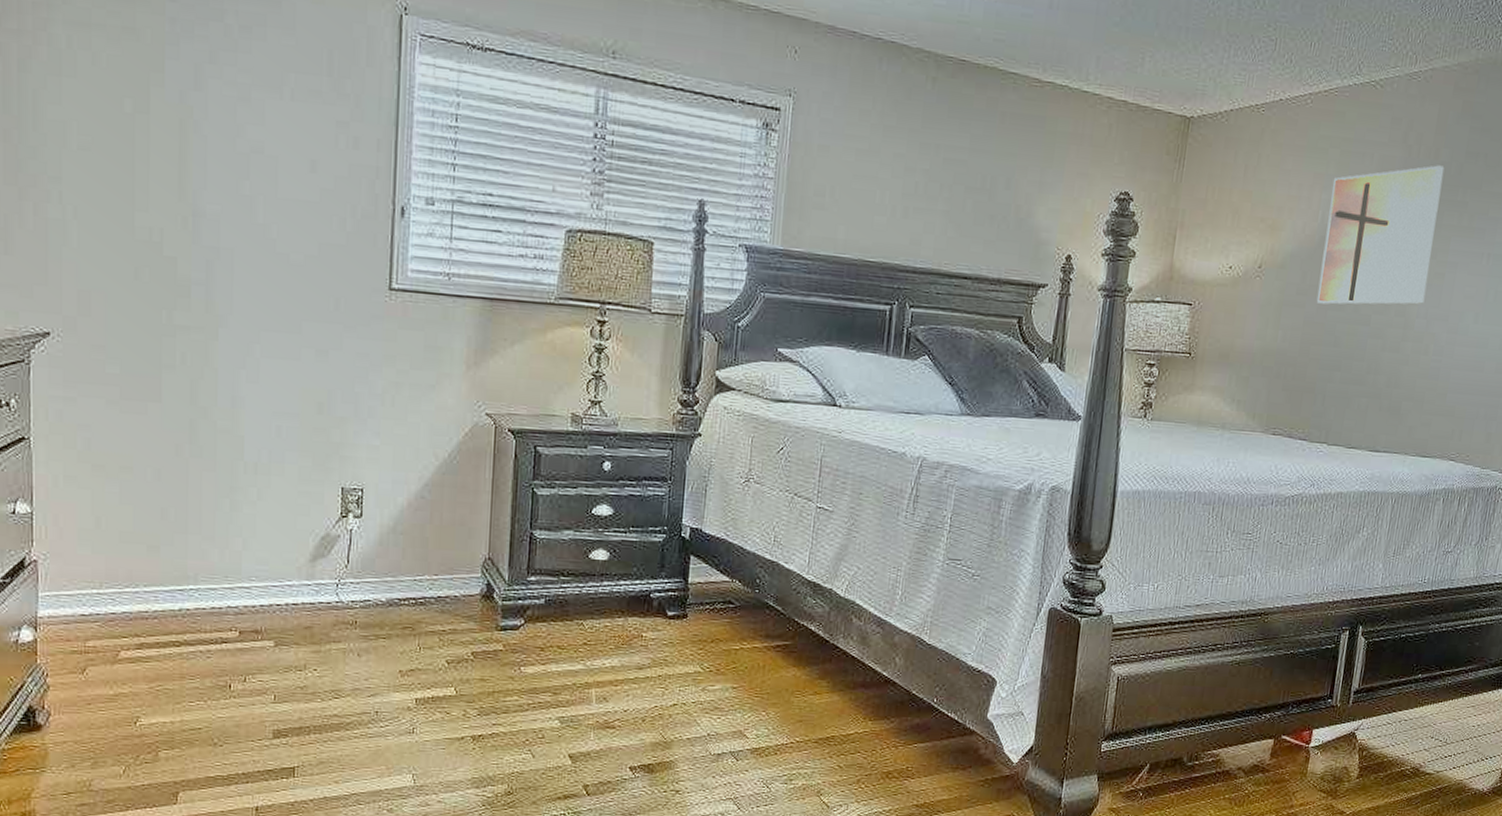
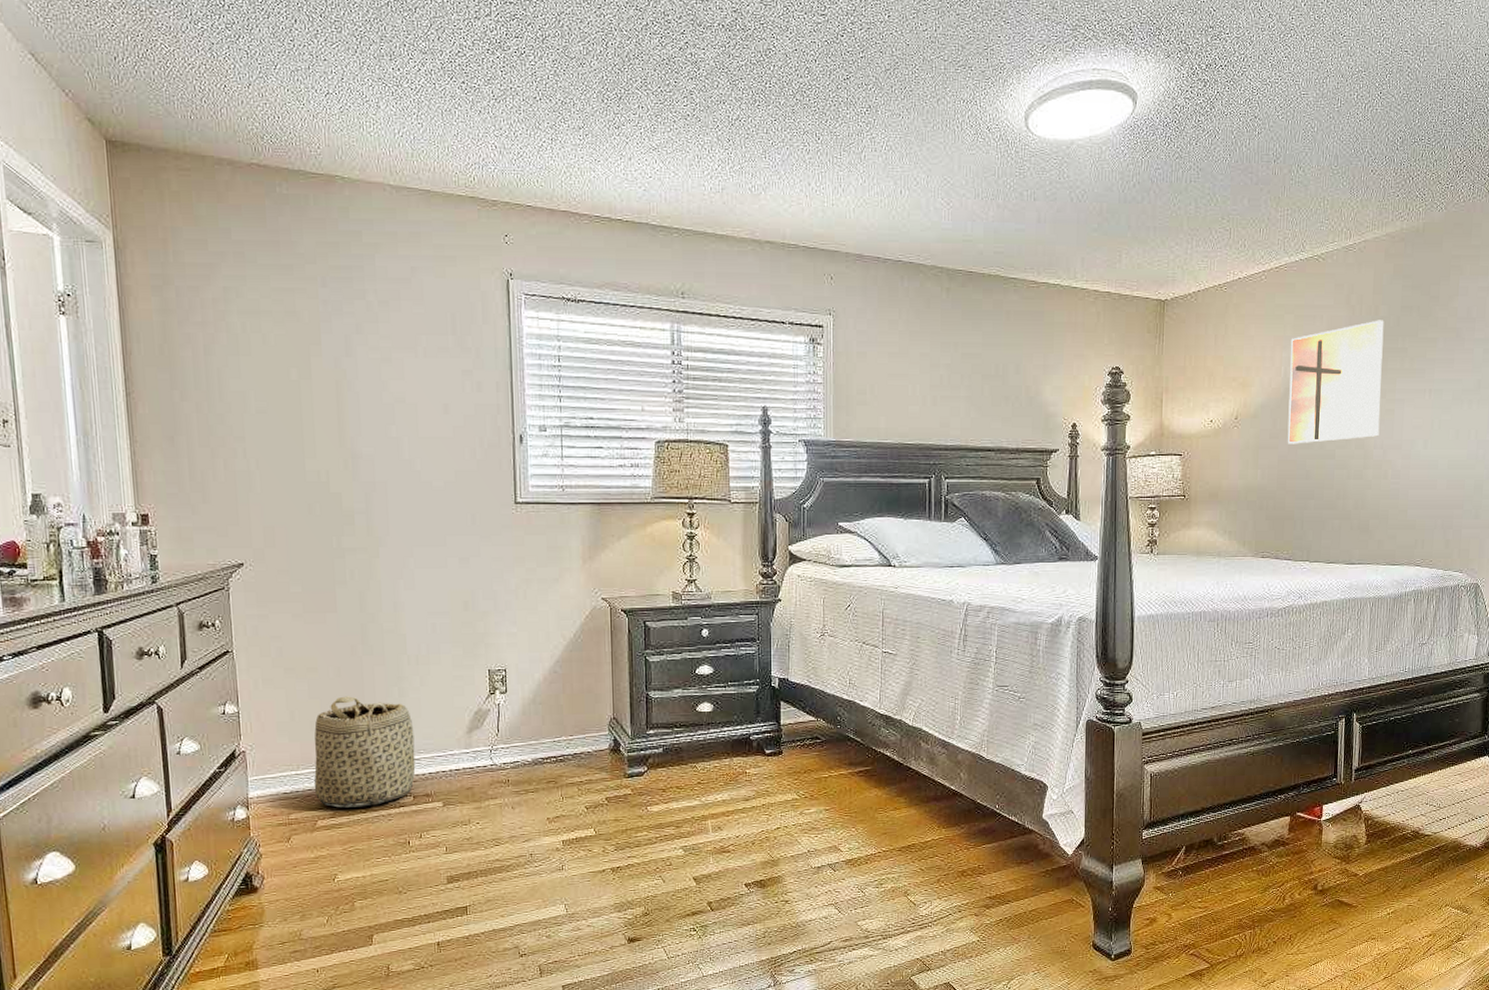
basket: none [119,504,246,639] -> present [314,696,416,808]

